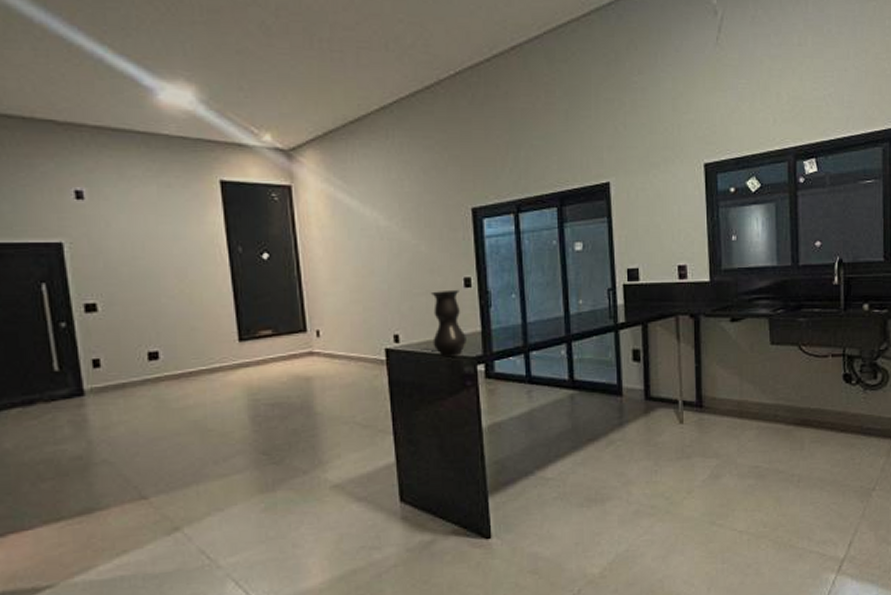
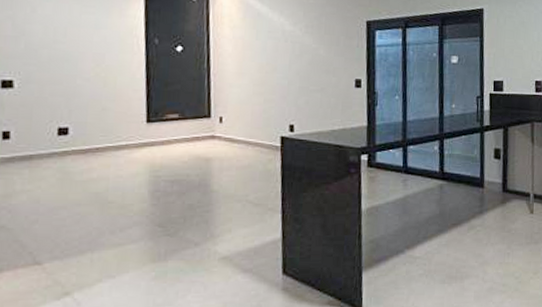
vase: present [430,289,466,358] -> none [323,88,354,147]

